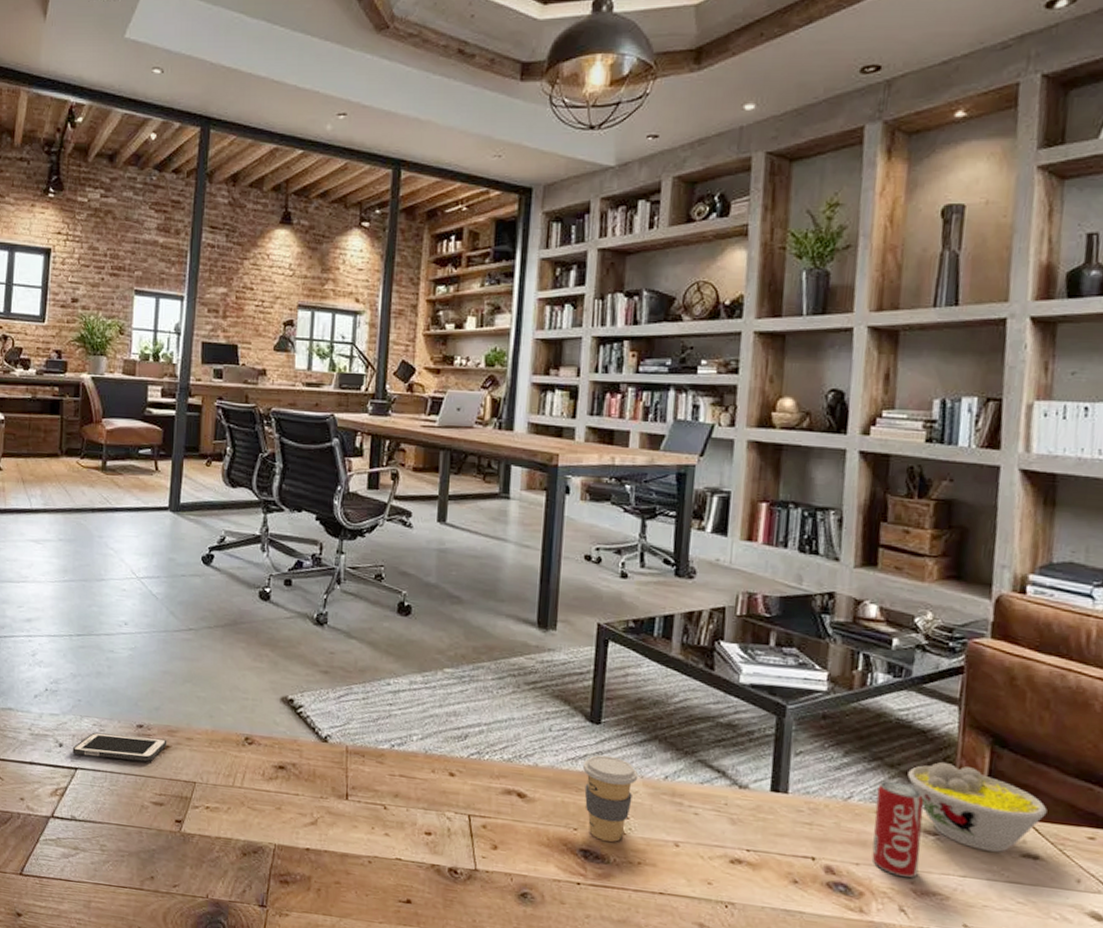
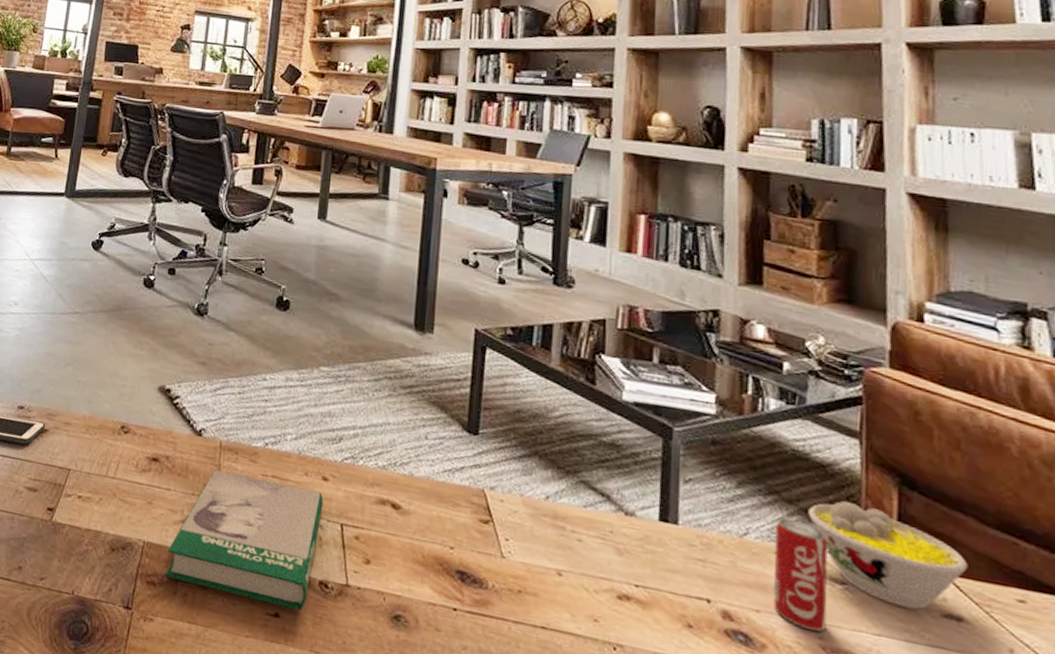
book: none [297,773,451,896] -> present [165,469,324,611]
coffee cup: present [583,755,639,842] -> none [460,468,518,565]

